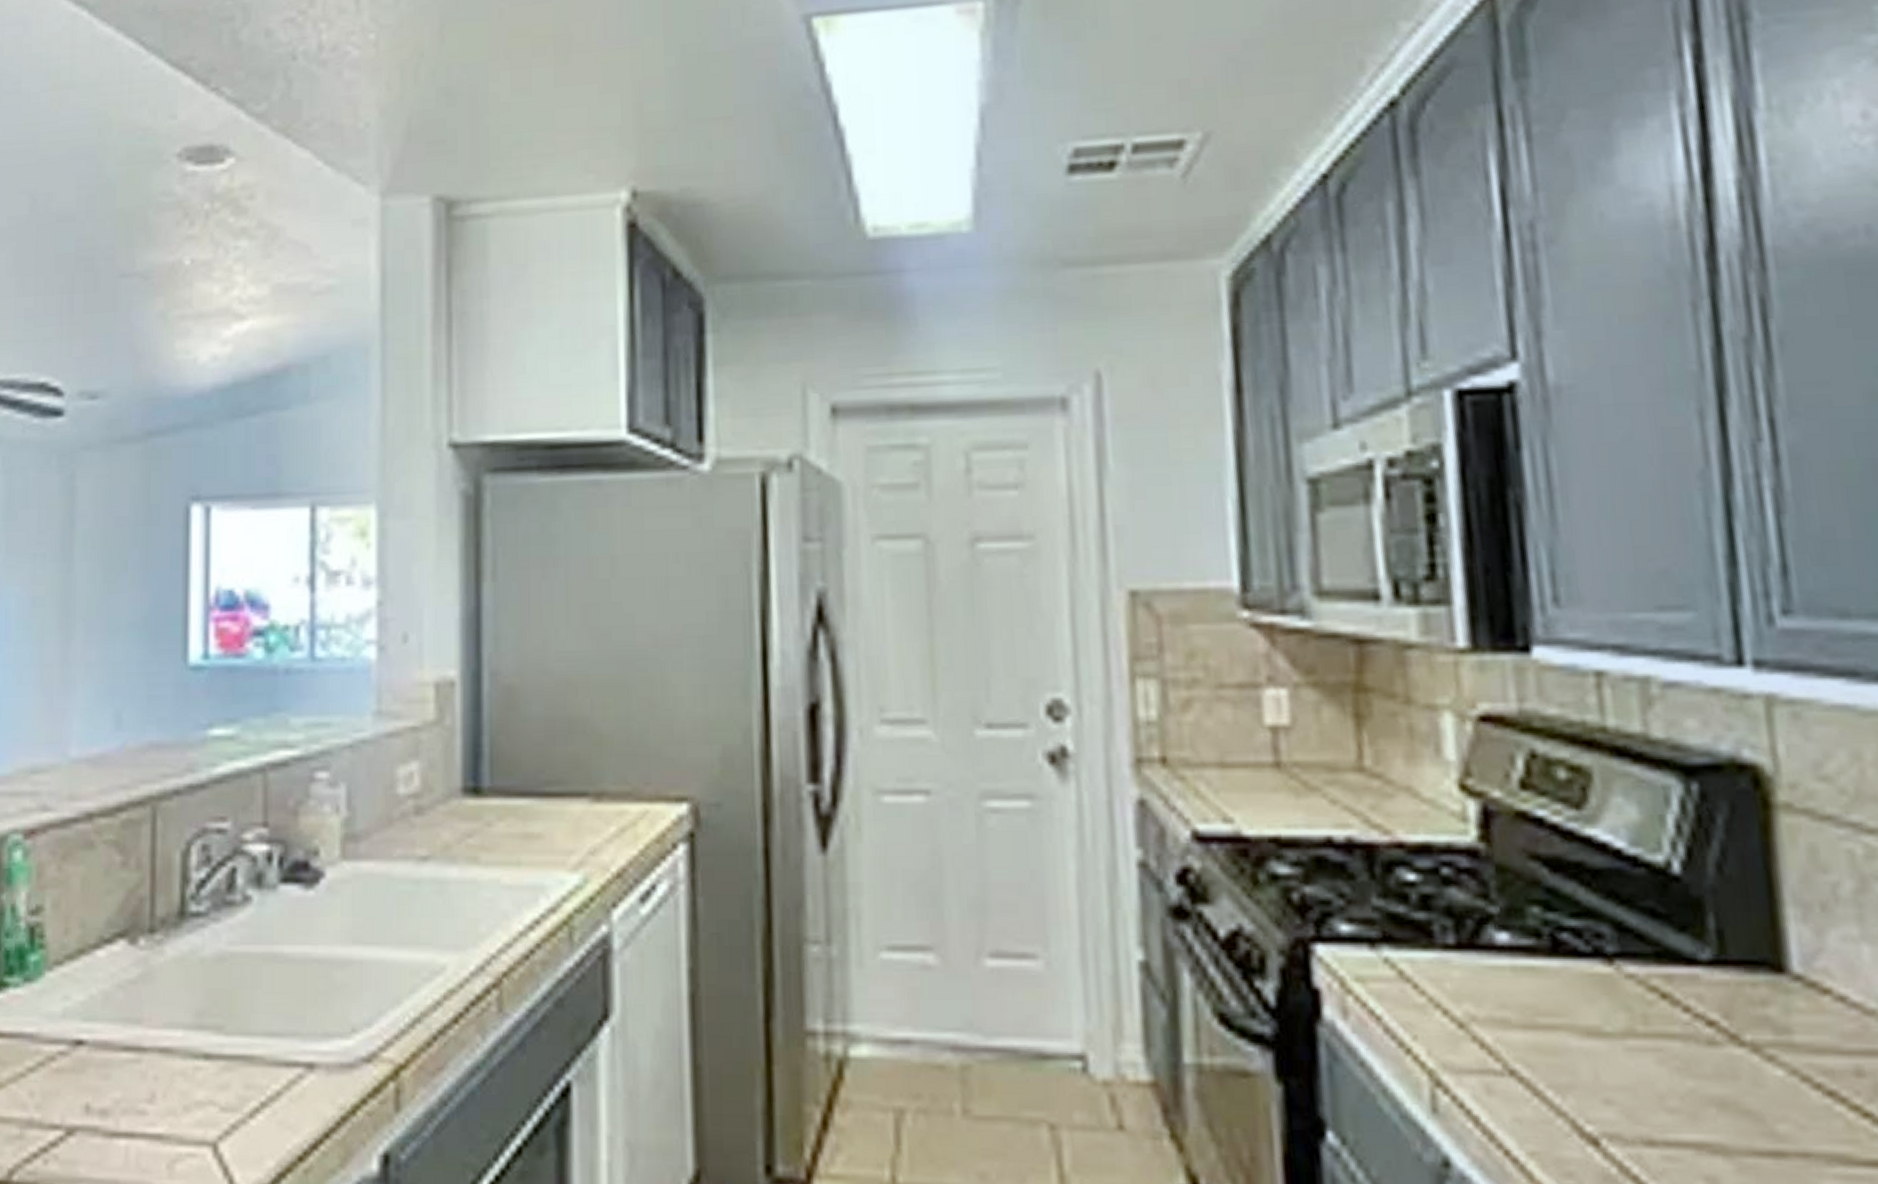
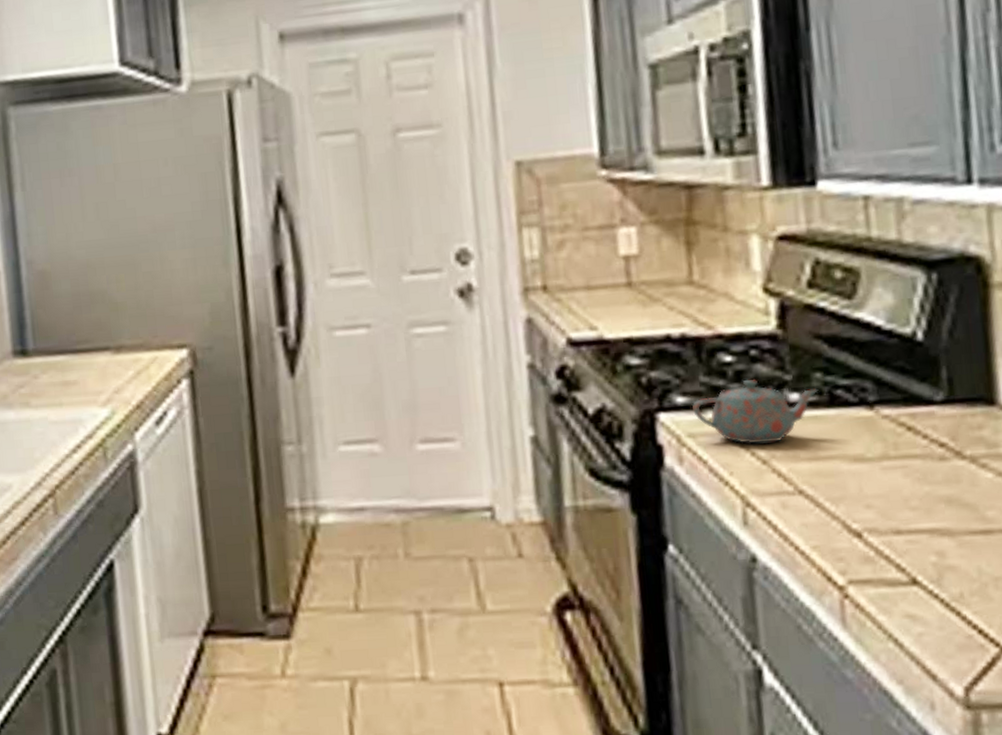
teapot: none [1362,907,1537,999] -> present [692,379,819,444]

